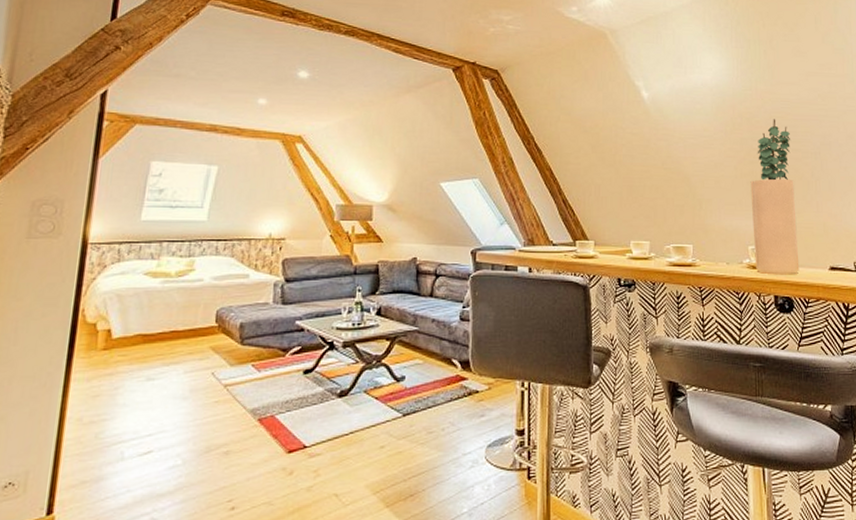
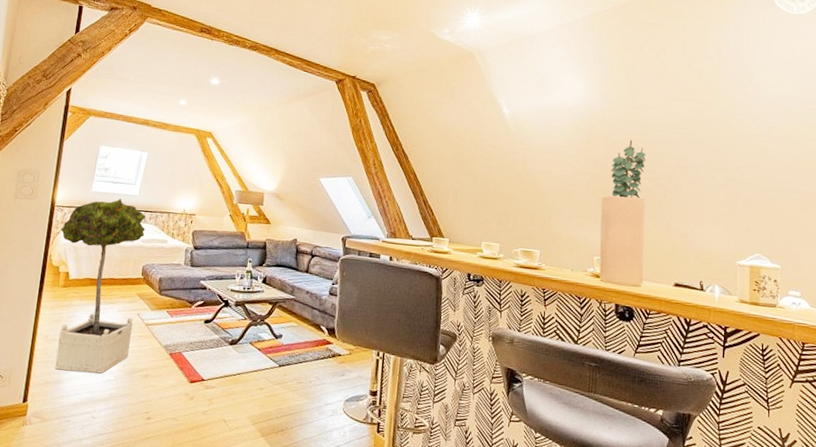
potted tree: none [94,227,218,463] -> present [55,199,146,374]

